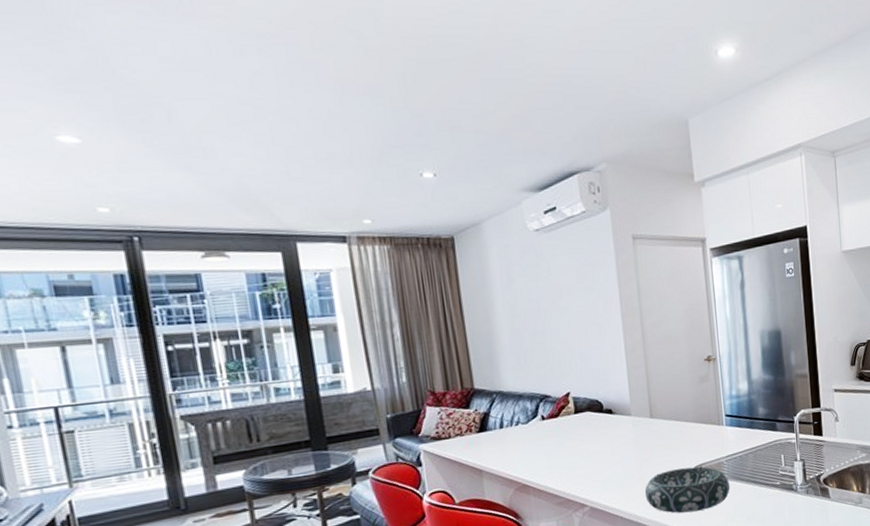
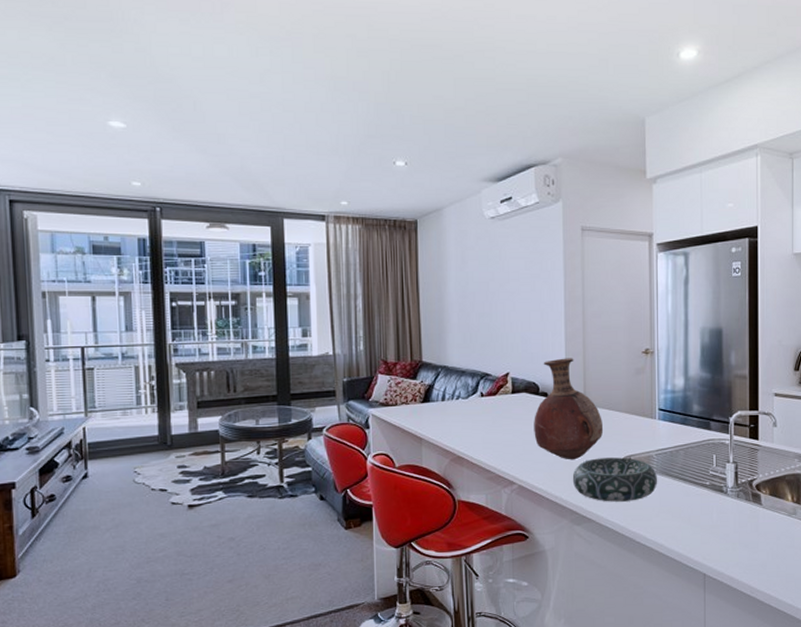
vase: none [600,371,673,476] -> present [534,358,604,460]

